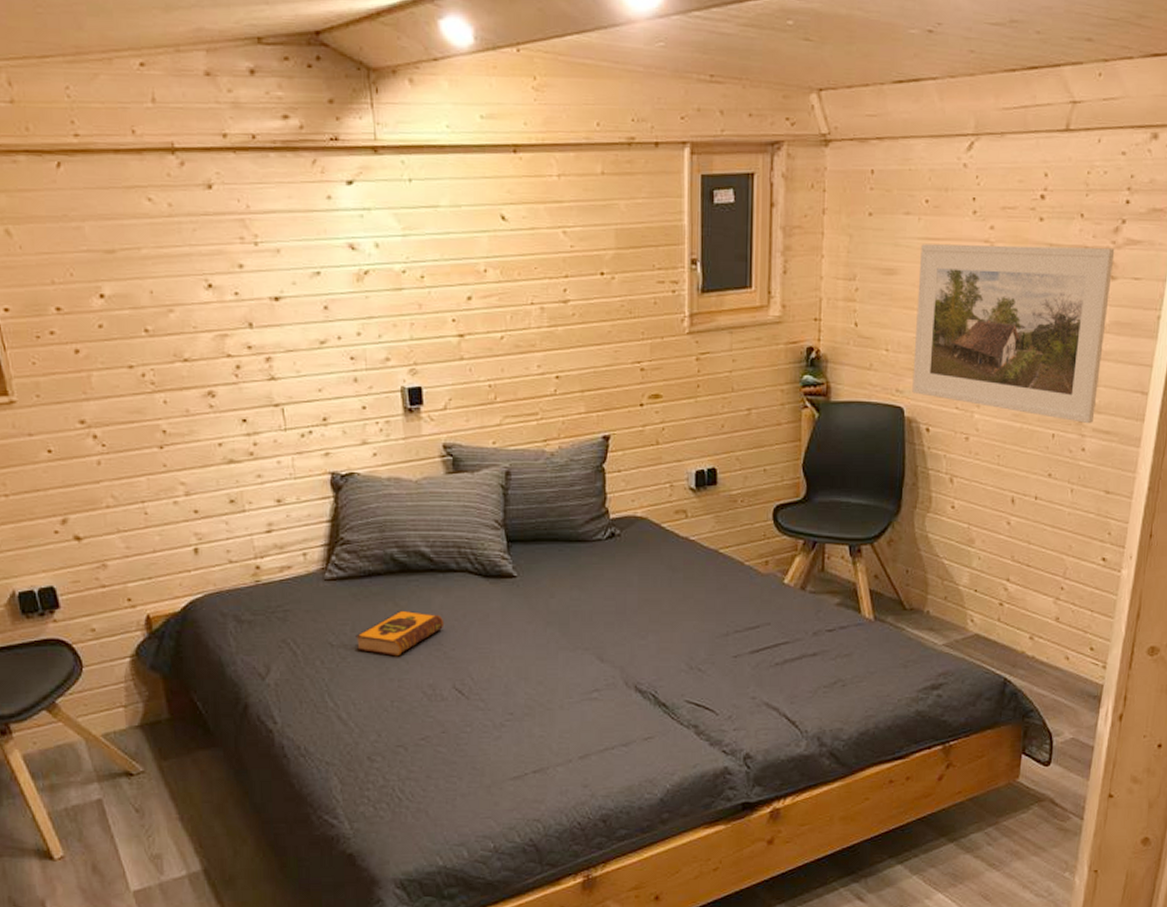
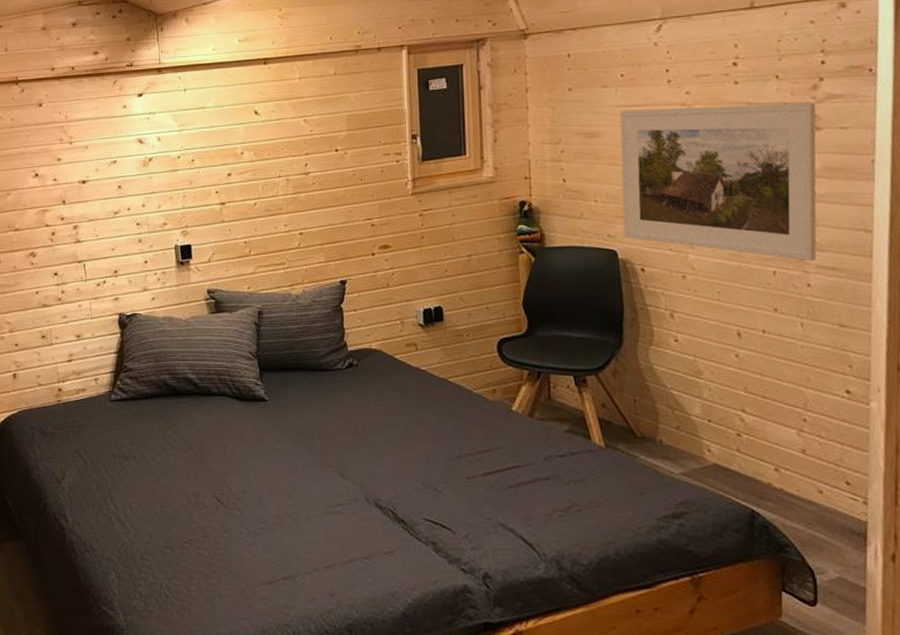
hardback book: present [355,610,445,657] -> none [134,427,207,468]

